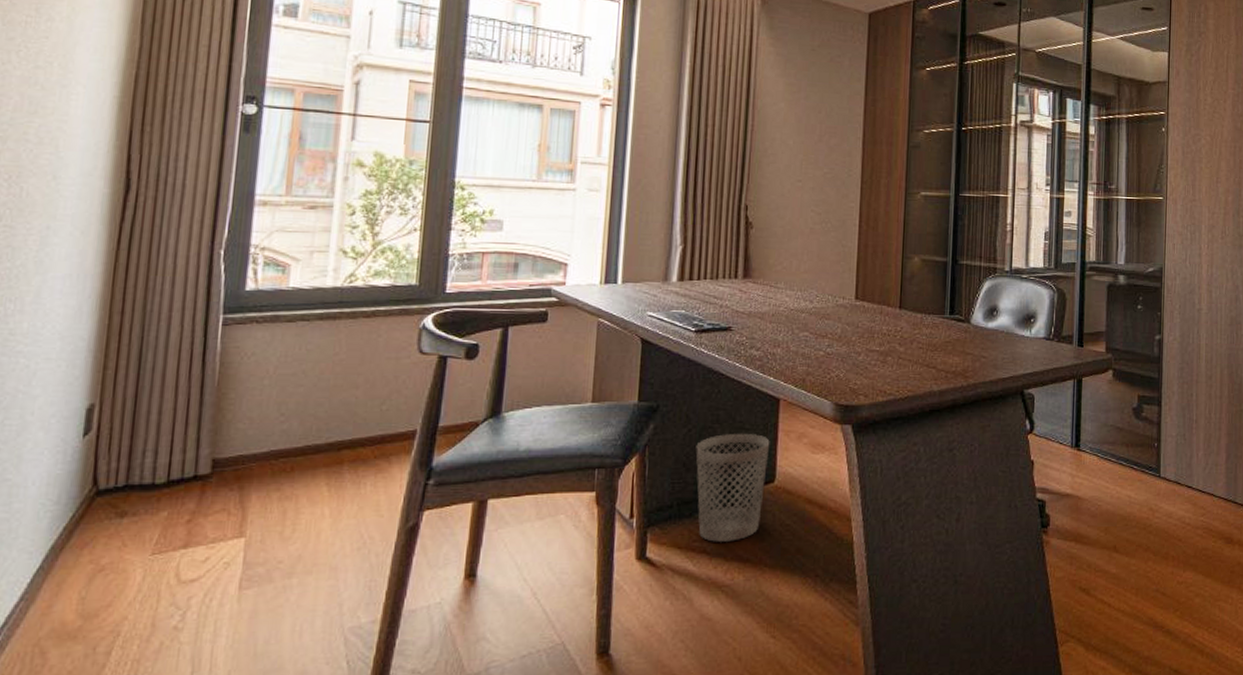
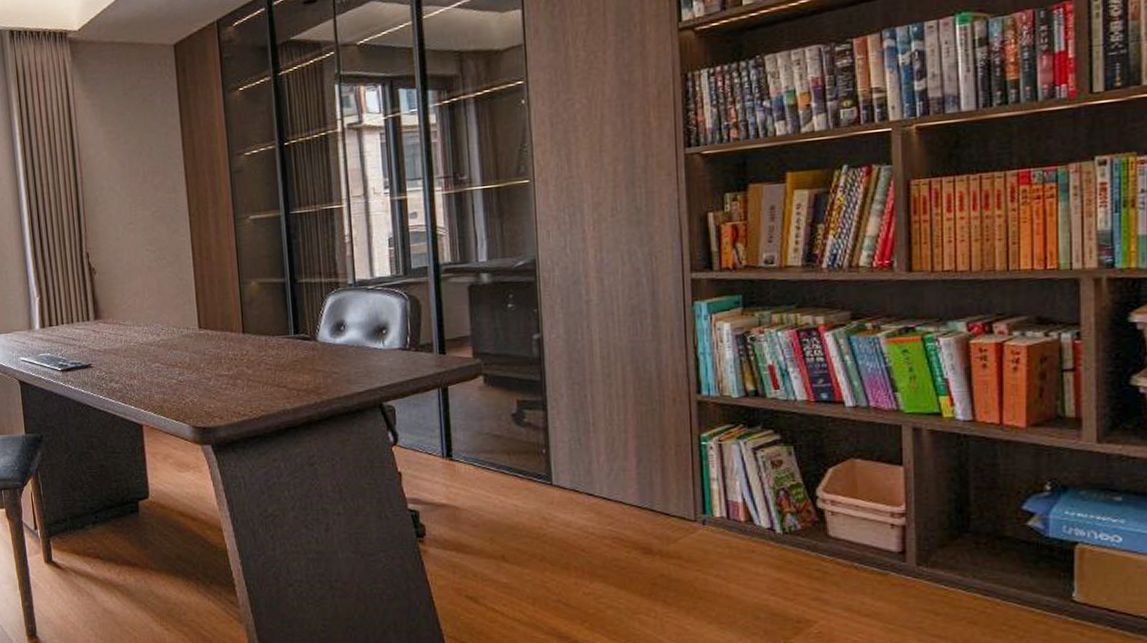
wastebasket: present [696,434,770,542] -> none [77,457,141,549]

